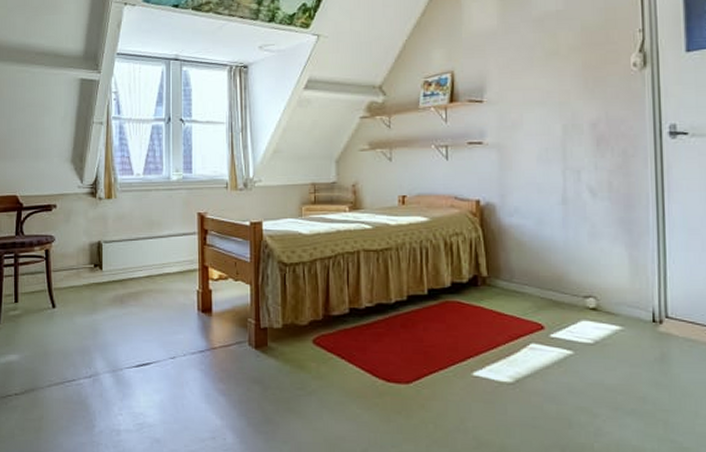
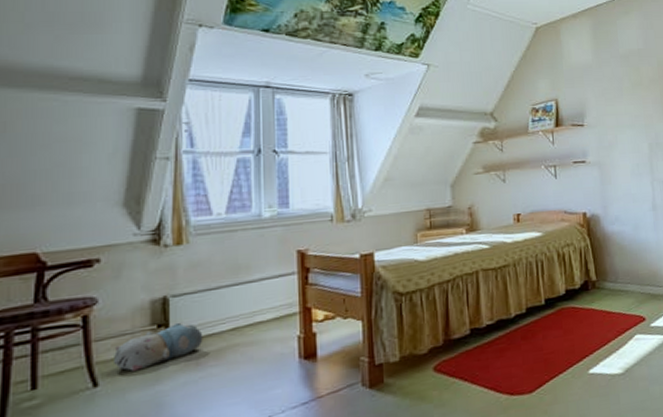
plush toy: none [66,264,126,300] -> present [114,322,203,371]

